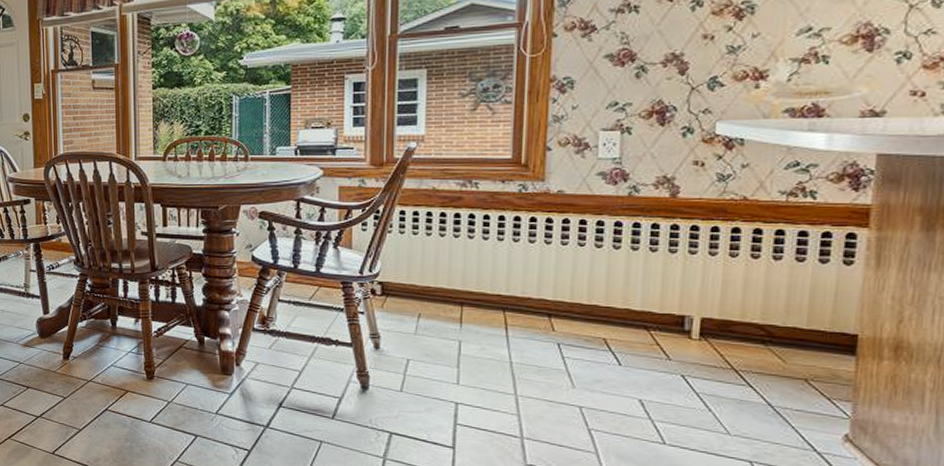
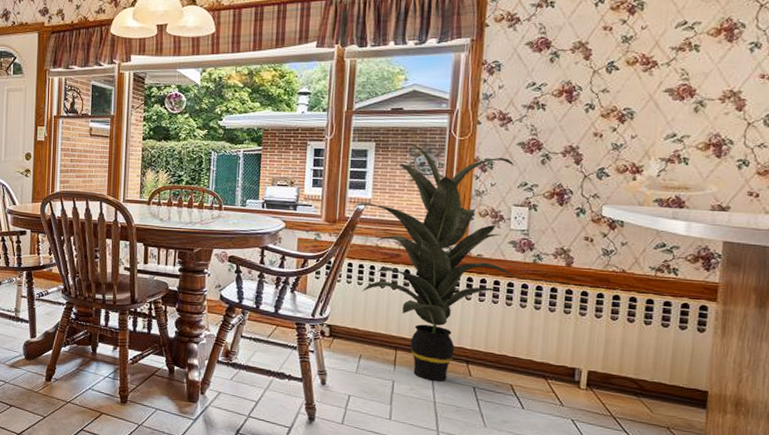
indoor plant: none [403,67,607,339] -> present [353,143,516,382]

